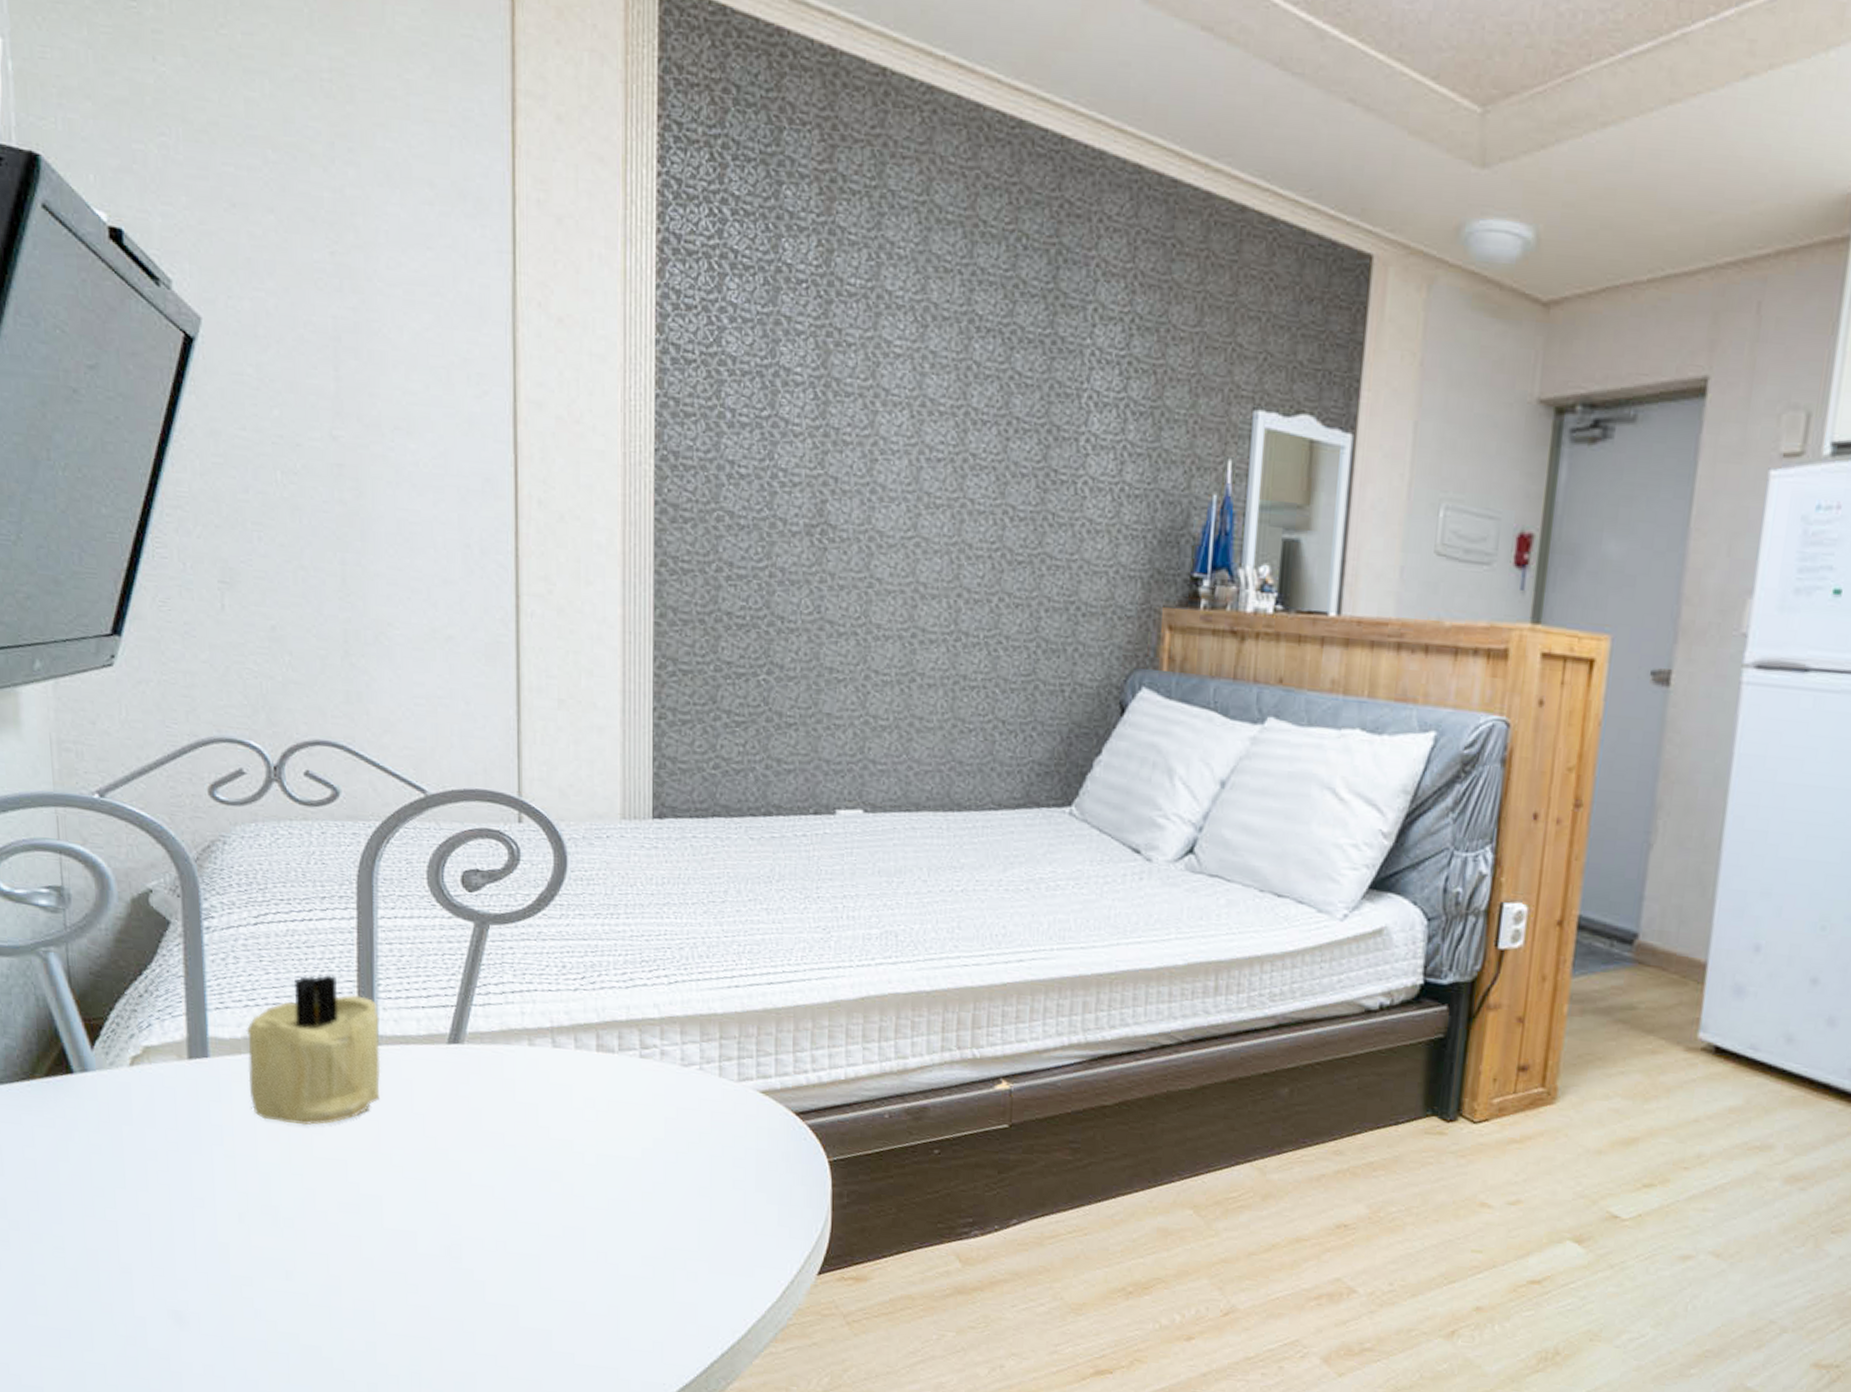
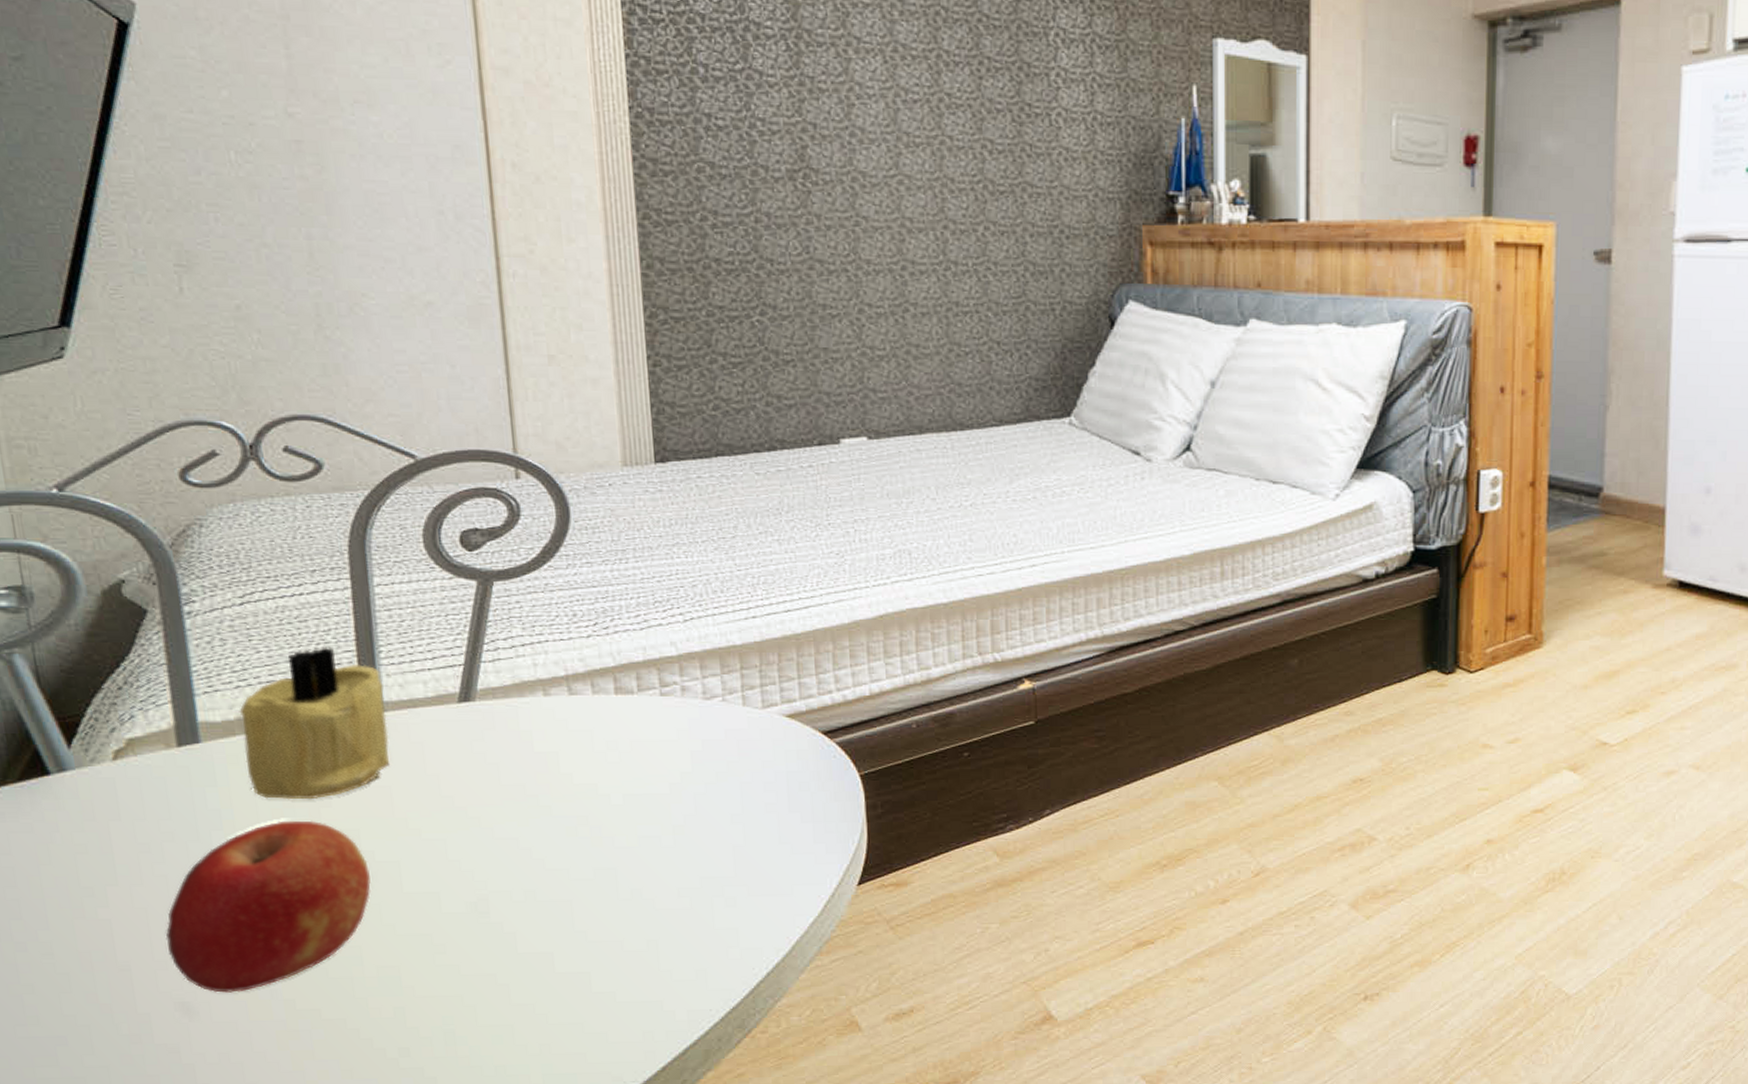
fruit: none [164,1142,354,1308] -> present [165,820,371,993]

